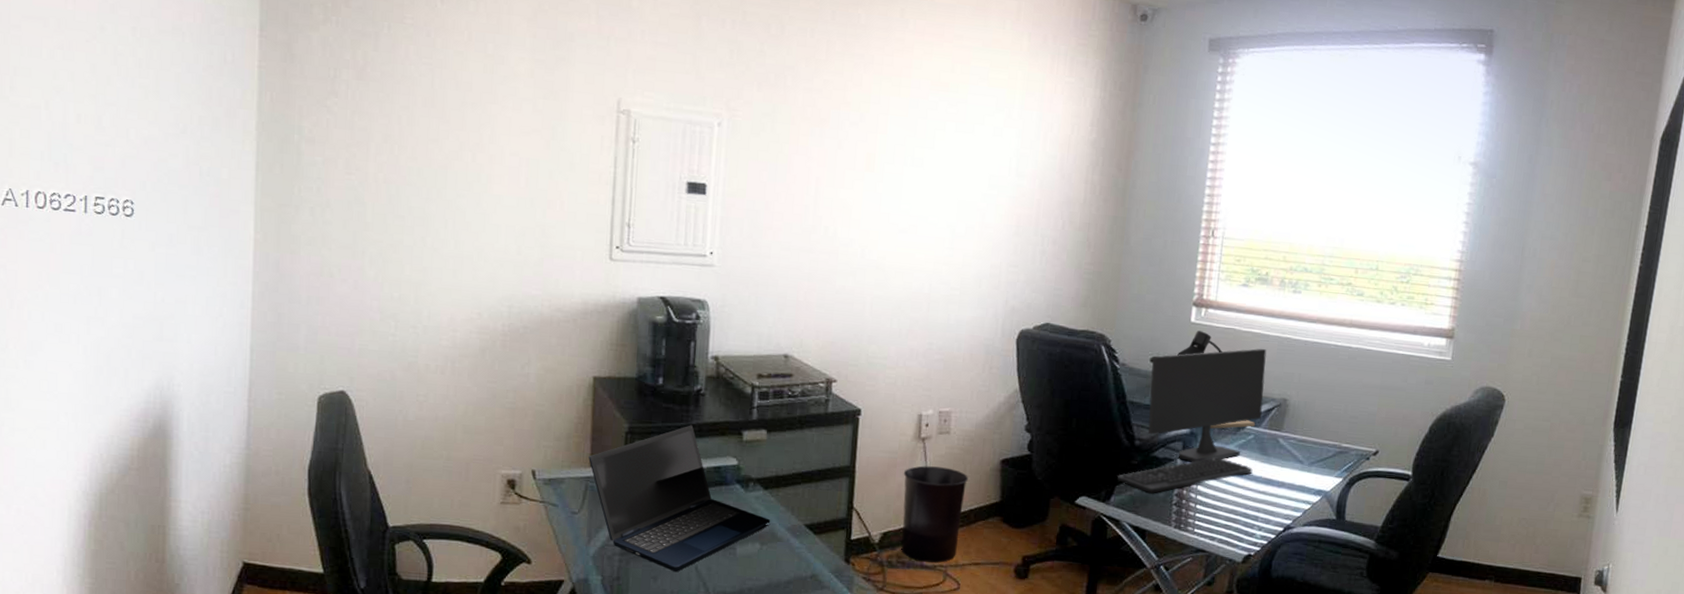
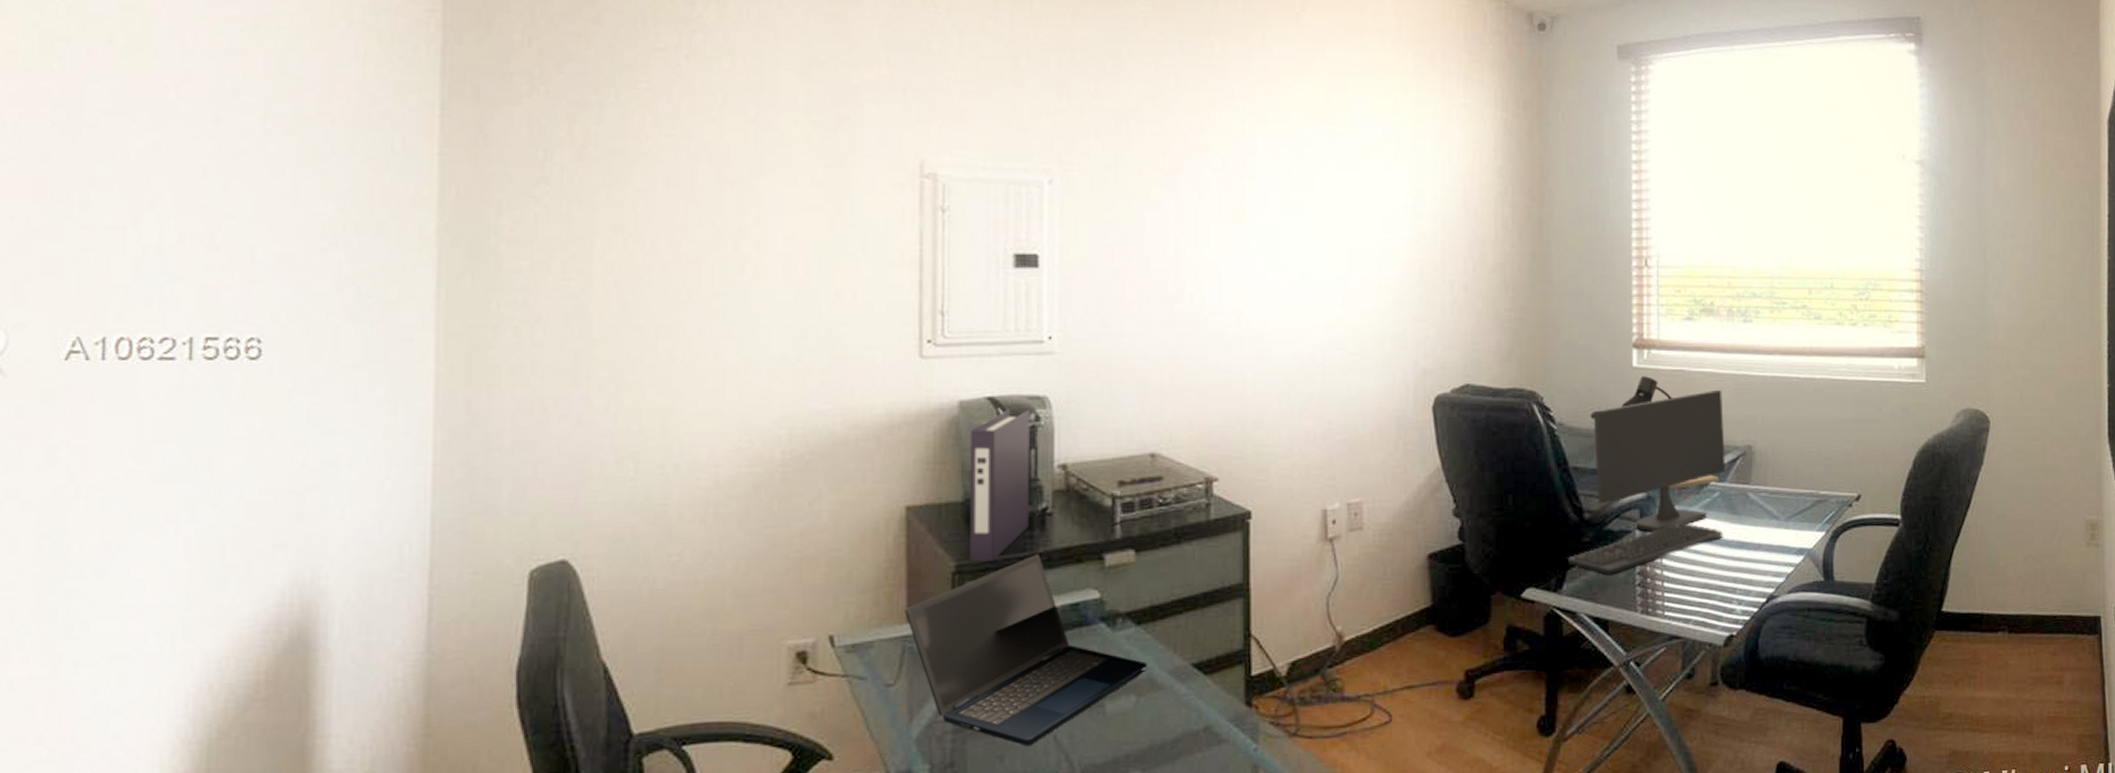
binder: none [639,307,692,427] -> present [969,408,1030,562]
waste bin: present [901,466,968,563] -> none [1310,571,1390,693]

